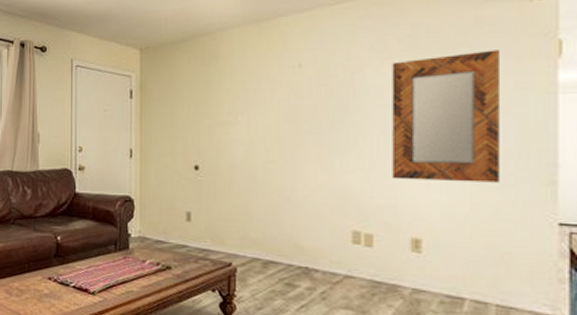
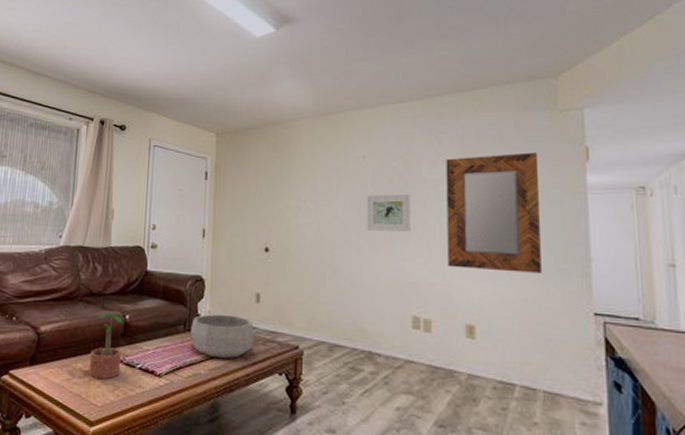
potted plant: none [25,235,56,298] -> present [89,313,124,380]
decorative bowl: none [122,233,185,277] -> present [191,314,254,359]
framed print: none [302,104,351,144] -> present [366,194,410,232]

